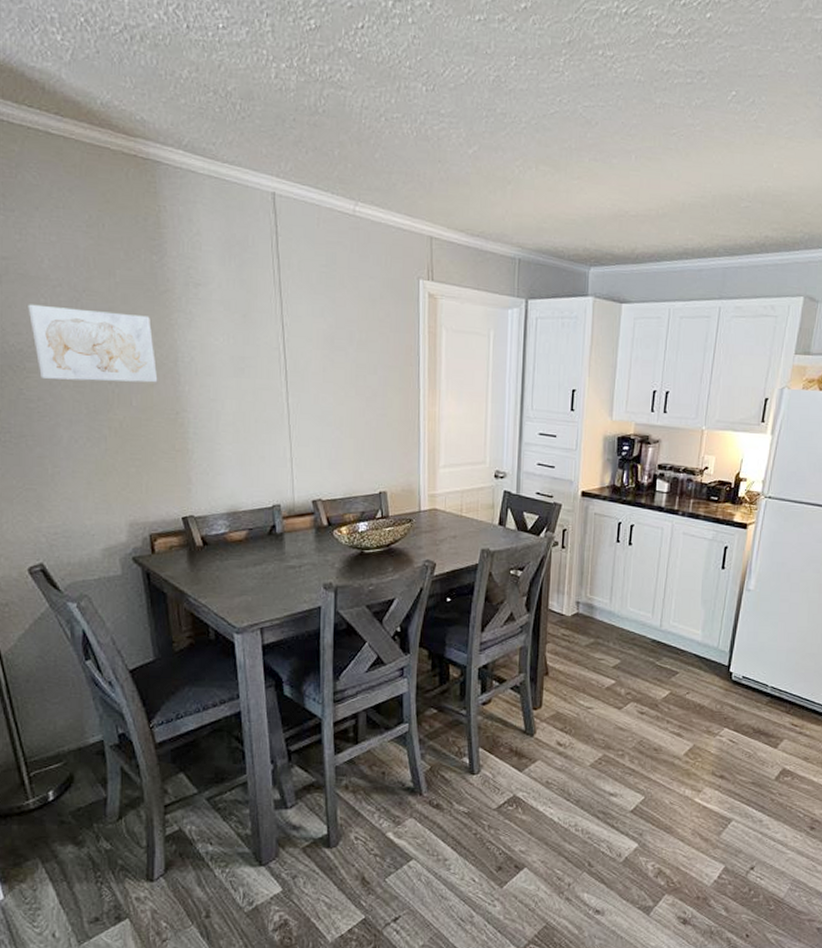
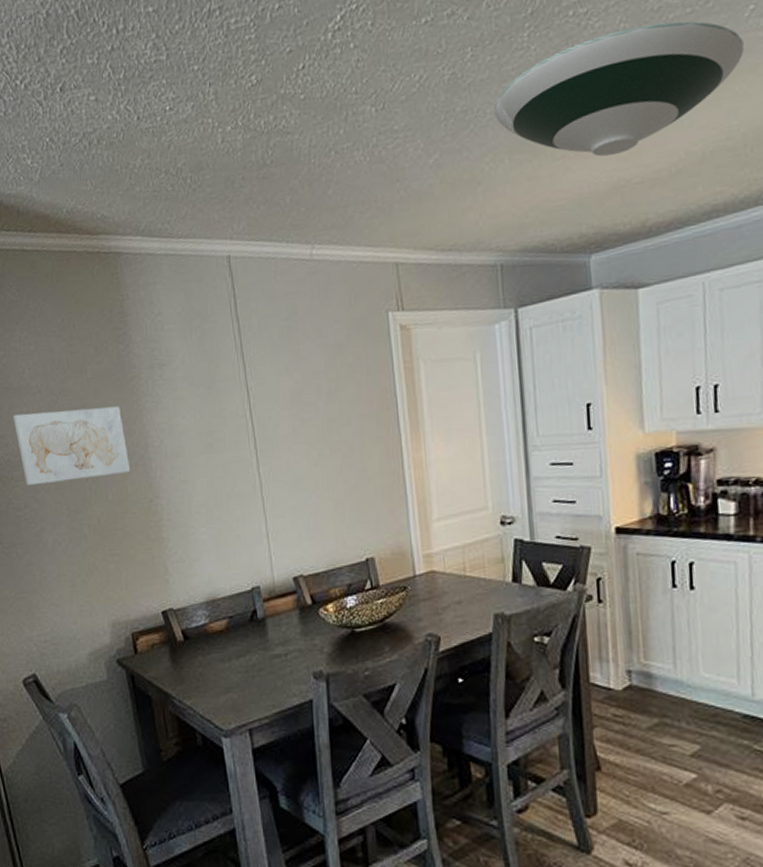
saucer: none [529,81,724,188] -> present [494,21,744,157]

